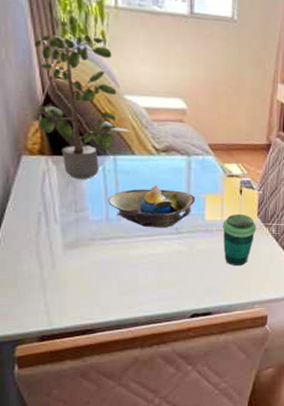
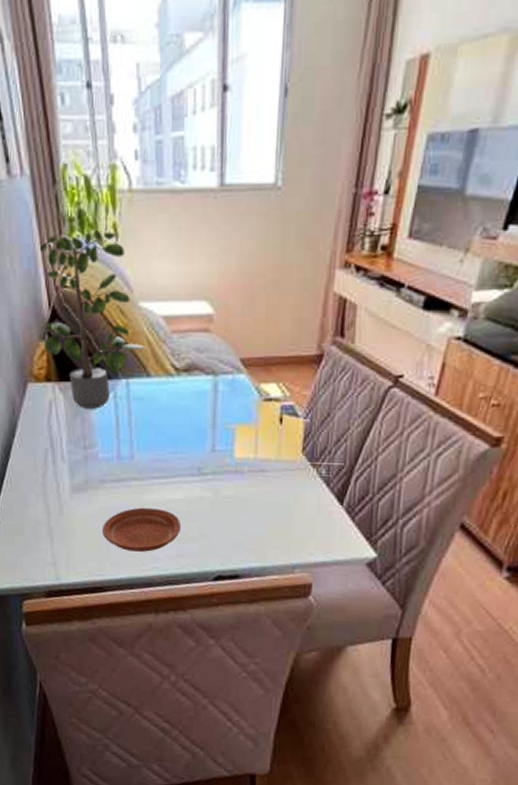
plate: none [93,260,163,297] -> present [103,507,182,552]
decorative bowl: present [108,184,196,228] -> none [119,413,223,469]
cup: present [222,213,257,266] -> none [256,449,301,517]

